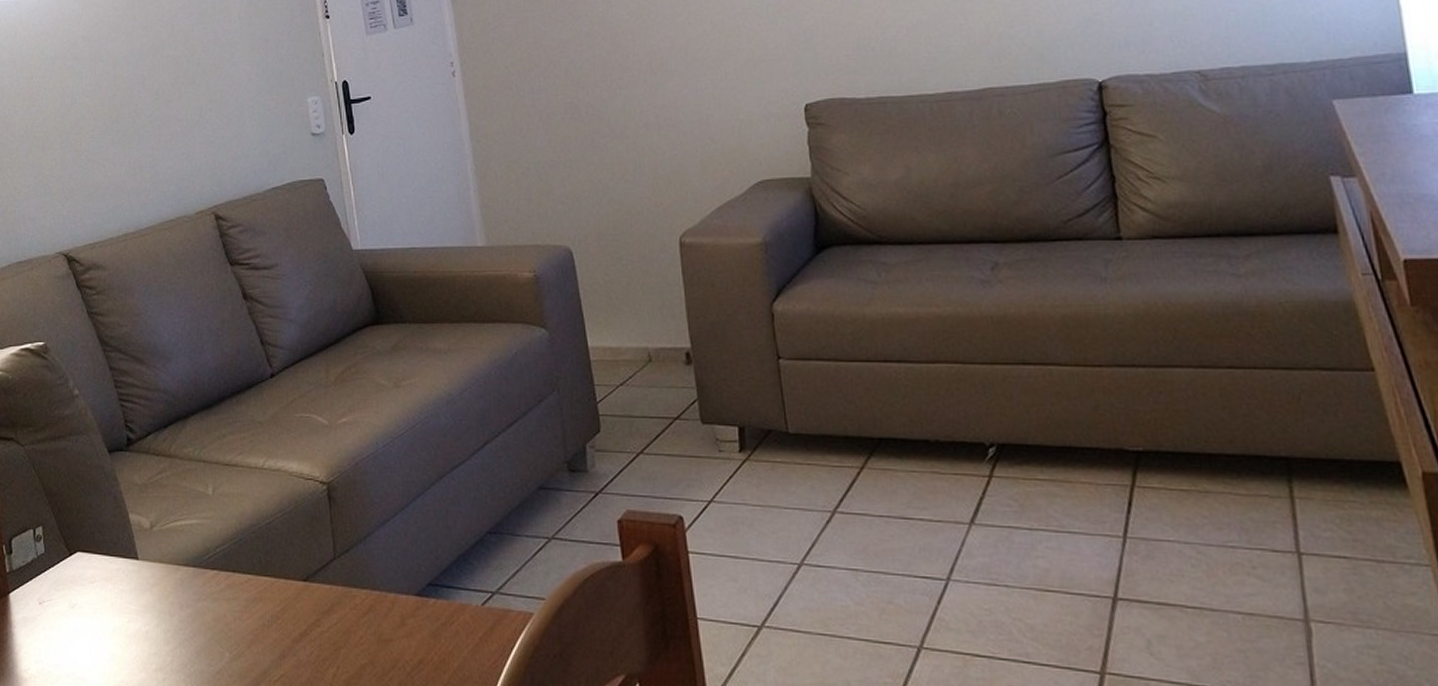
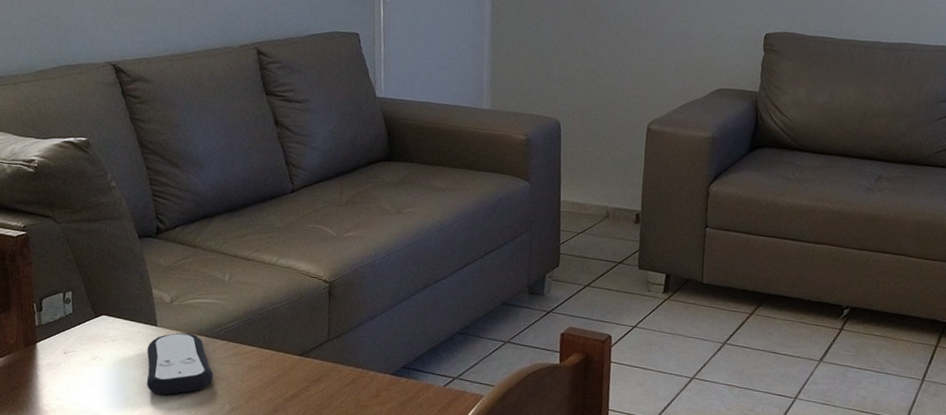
remote control: none [129,565,207,647] -> present [146,332,213,395]

